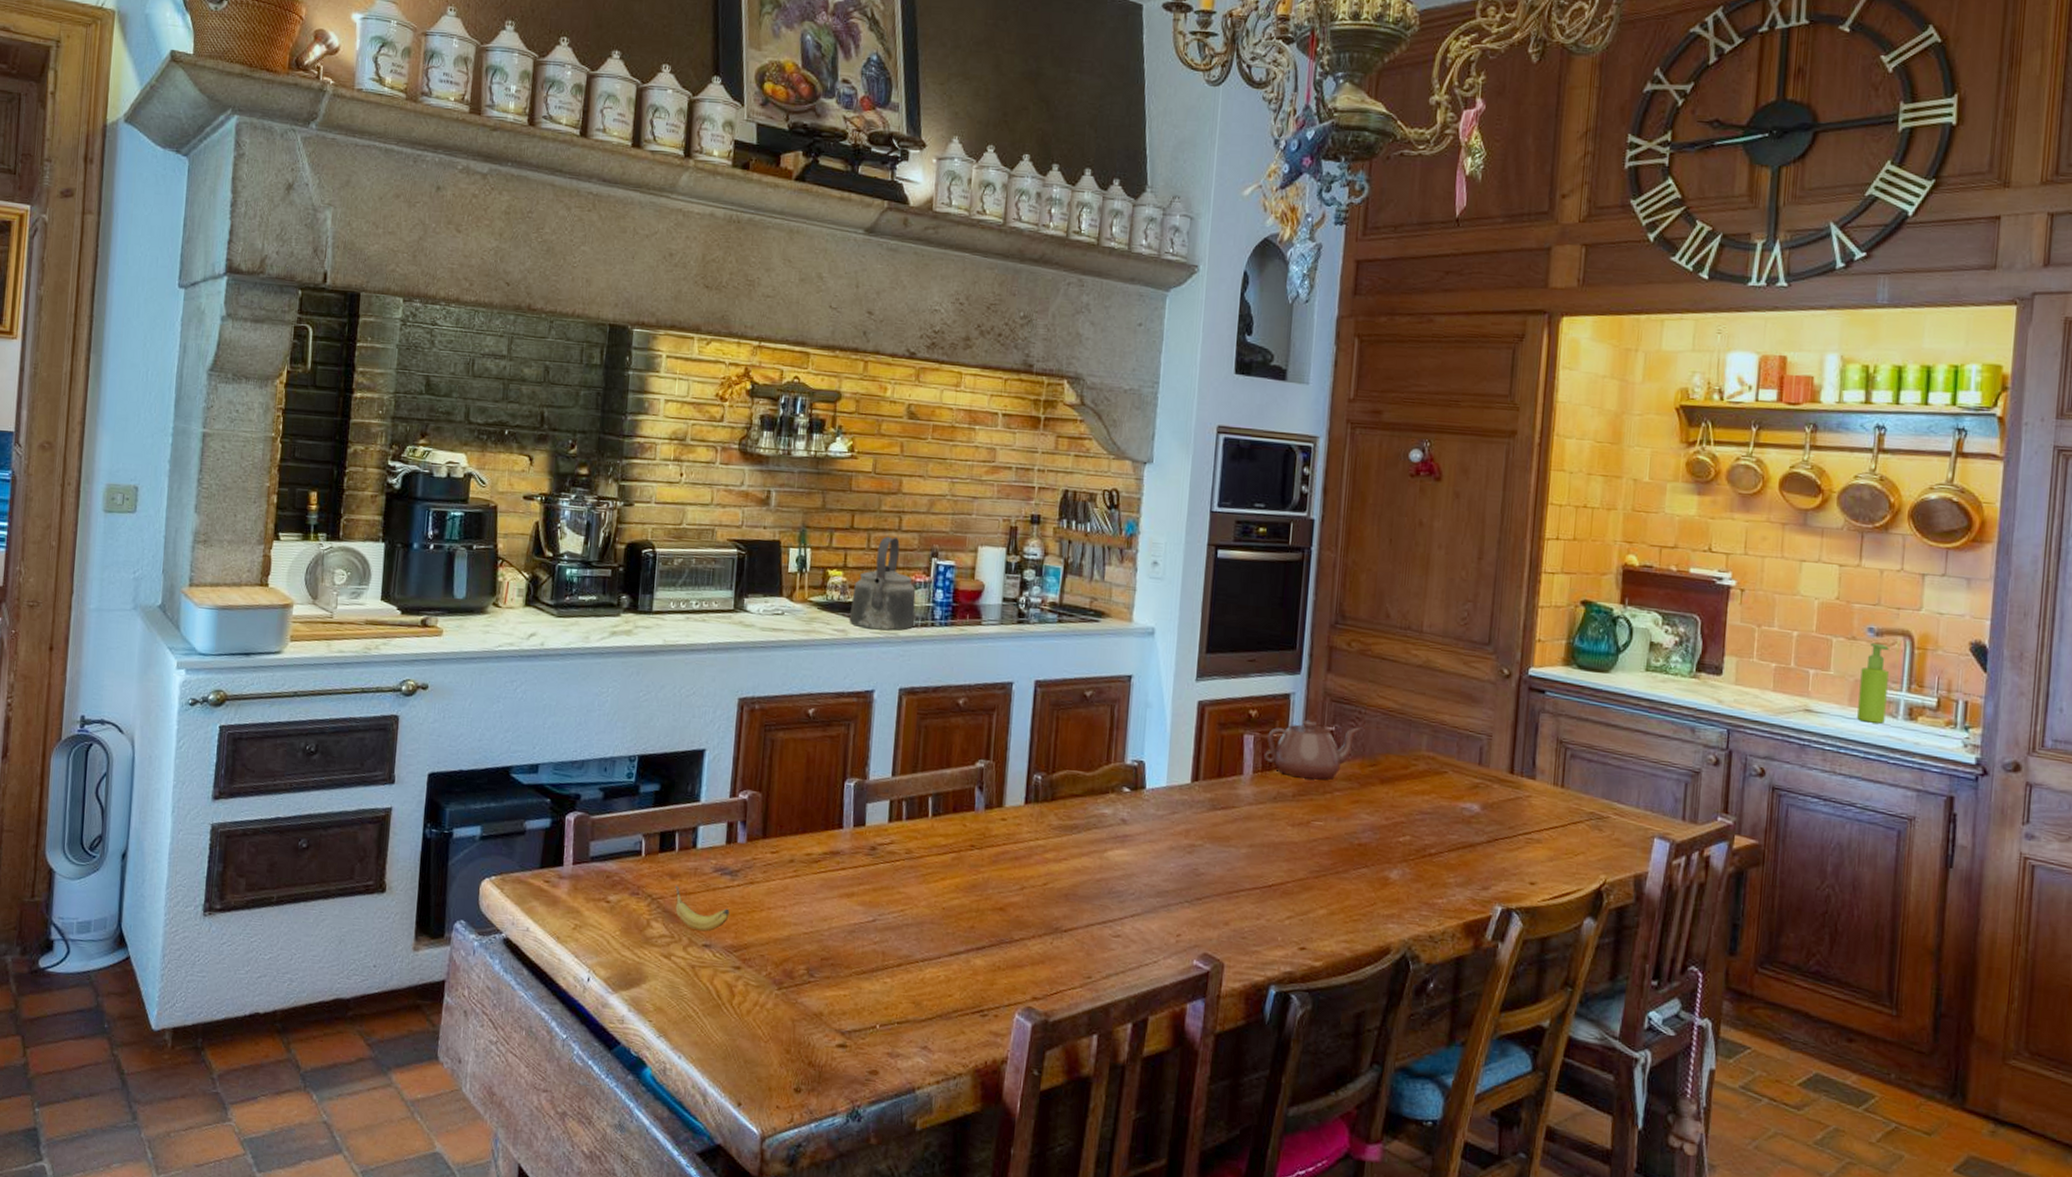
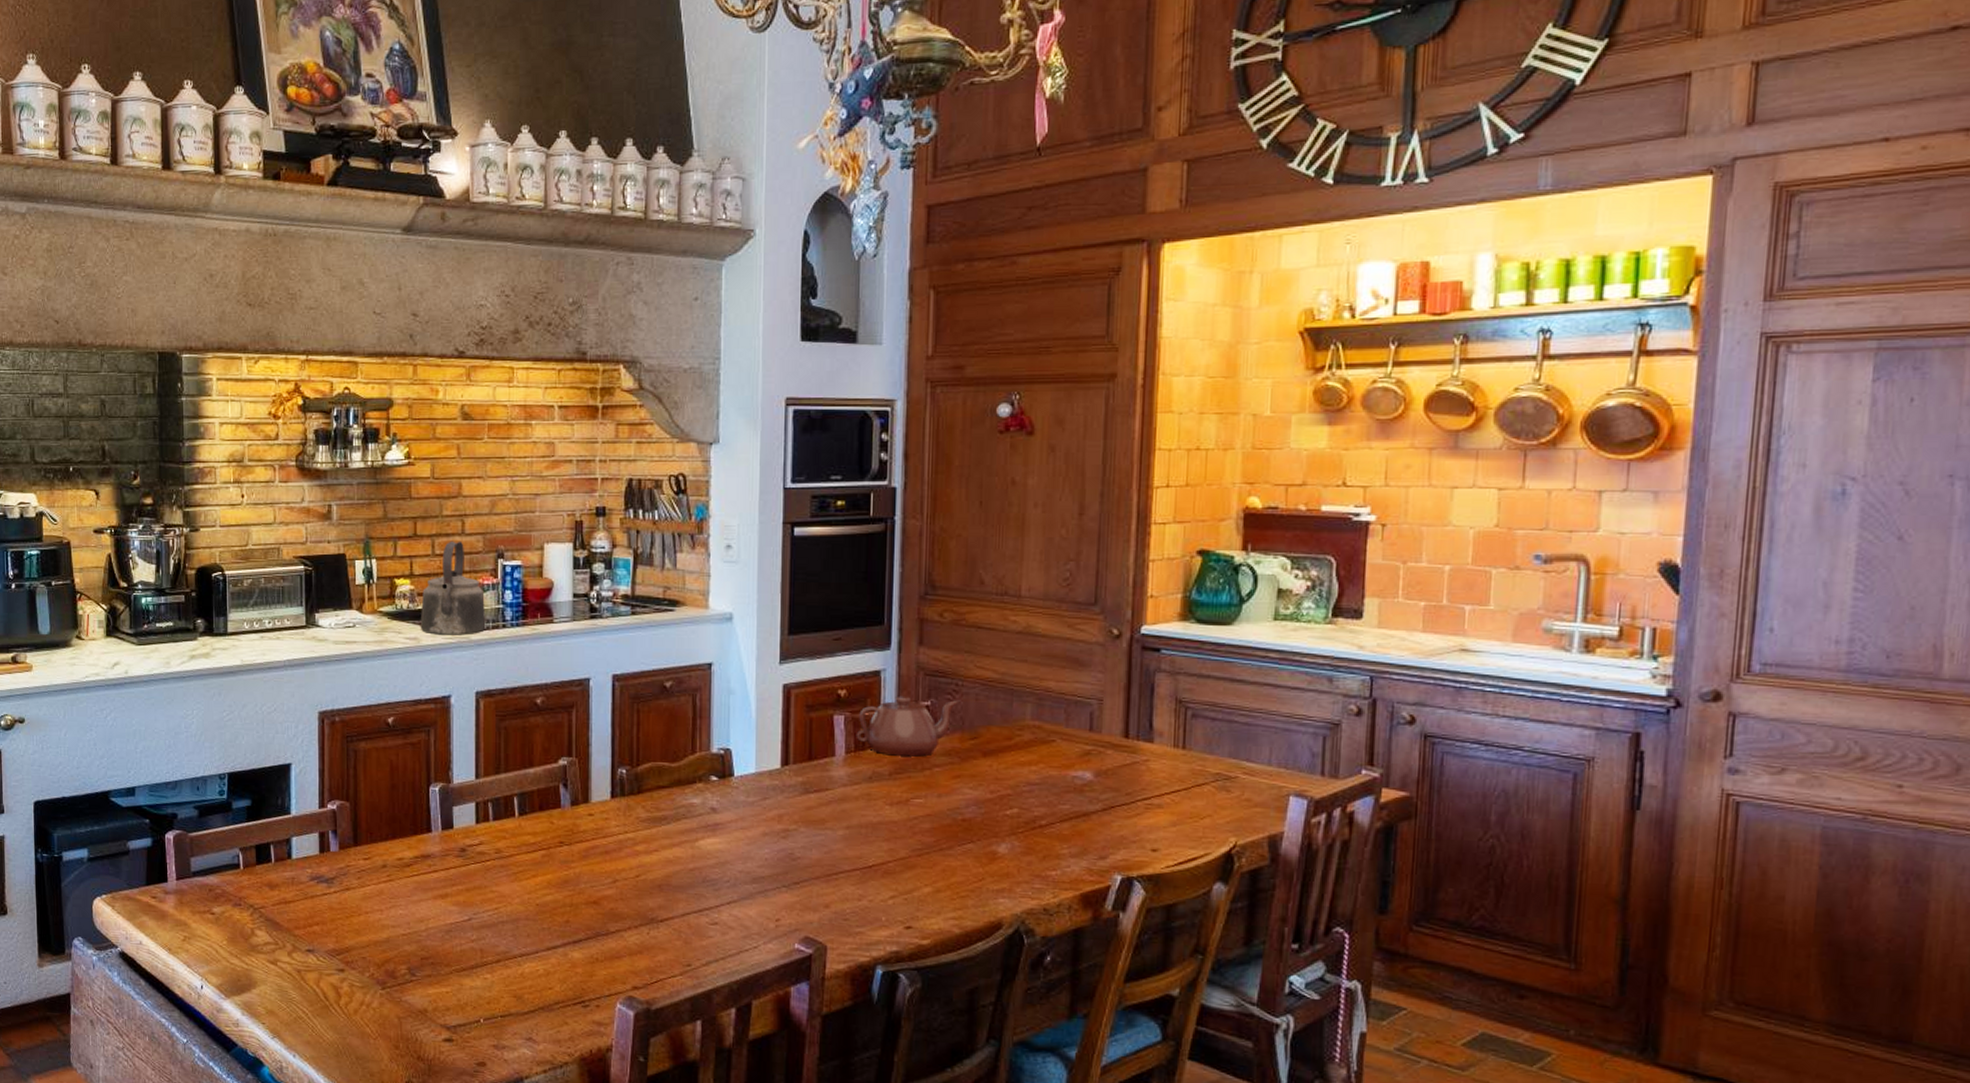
fruit: present [675,885,730,932] -> none [275,895,329,938]
soap dispenser: present [1857,642,1889,724] -> none [1523,571,1560,659]

